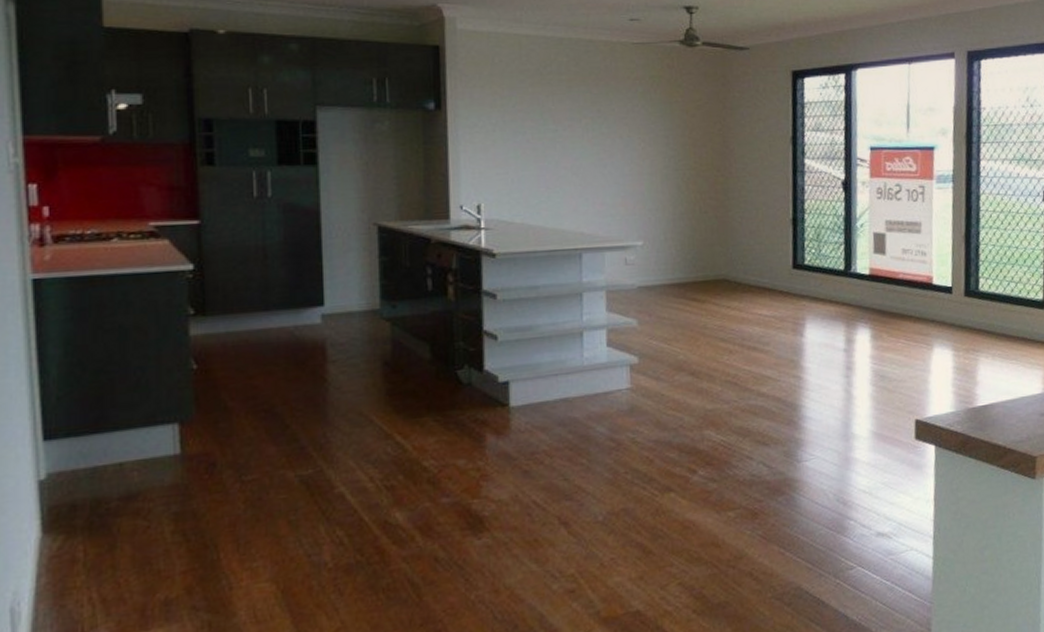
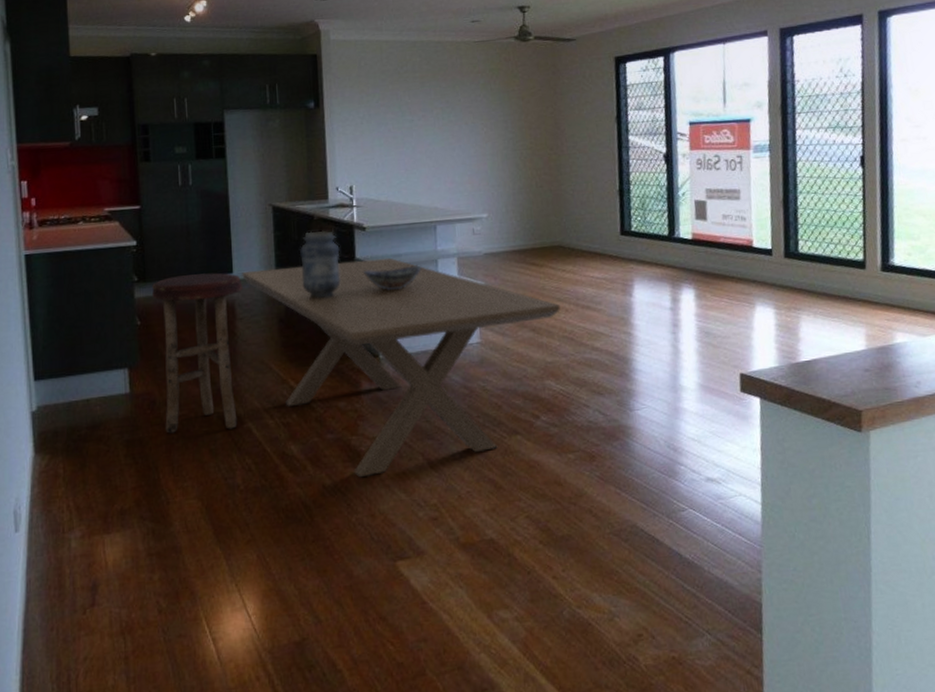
stool: none [214,305,337,503] -> present [152,272,243,434]
dining table: none [334,289,724,548] -> present [241,257,560,478]
vase: none [411,256,463,339] -> present [299,230,340,300]
decorative bowl: none [492,300,563,328] -> present [363,266,422,290]

